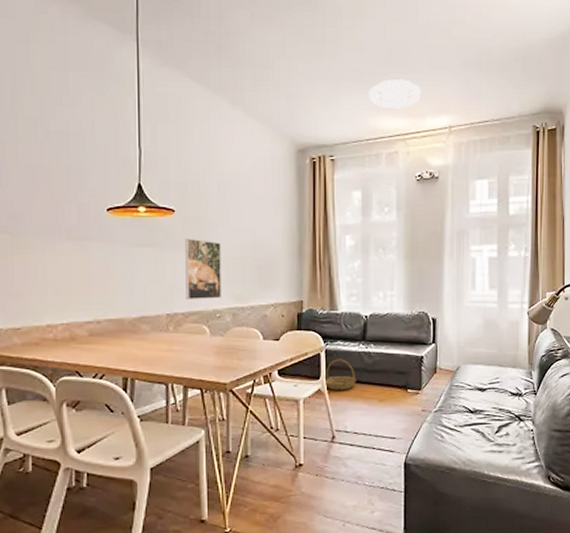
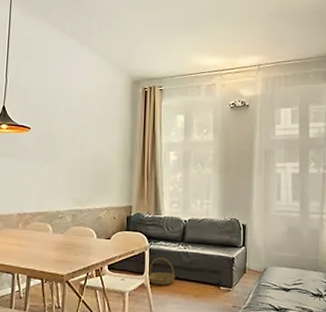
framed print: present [185,238,221,299] -> none [34,150,66,202]
ceiling light: present [369,79,421,109] -> none [192,27,235,50]

